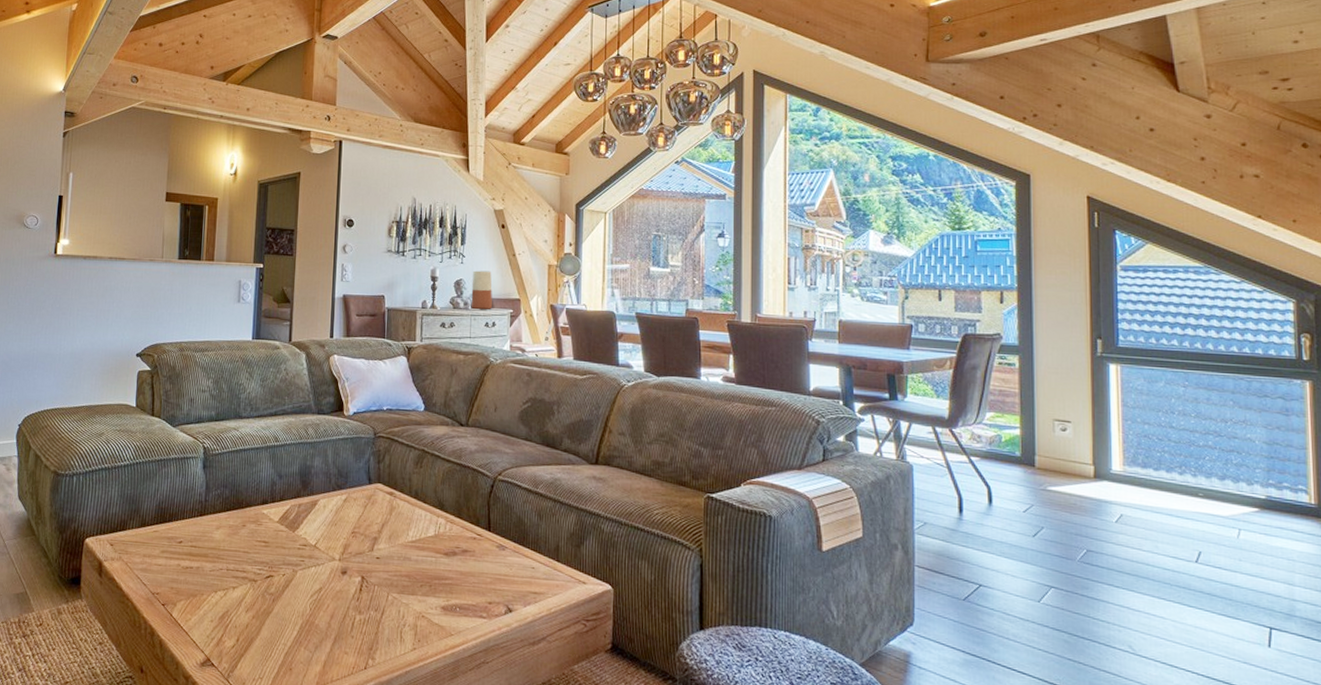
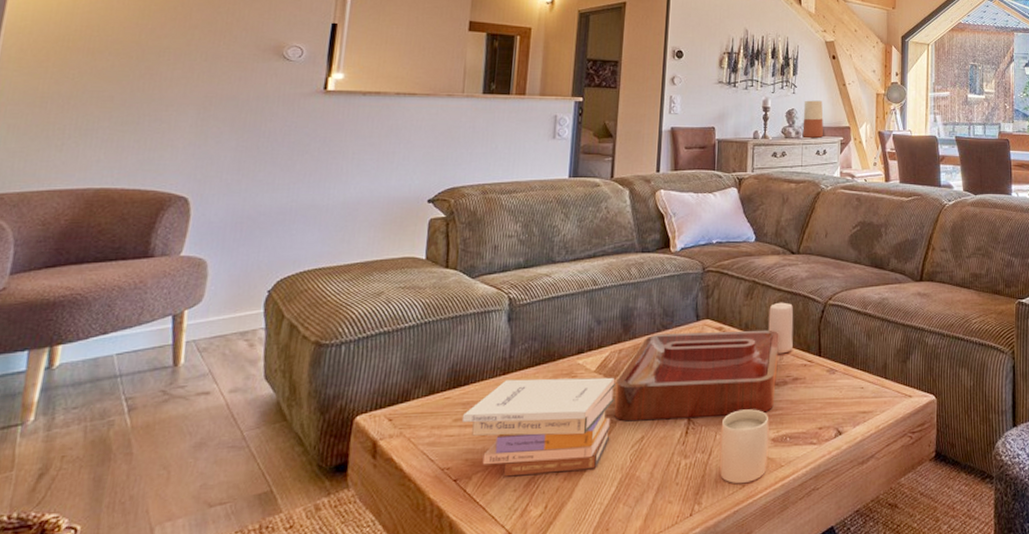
books: none [167,521,296,612] -> present [461,377,616,477]
decorative tray: none [295,493,449,580] -> present [614,330,779,422]
mug: none [391,574,440,647] -> present [719,409,770,484]
candle: none [437,473,463,525] -> present [768,302,794,354]

